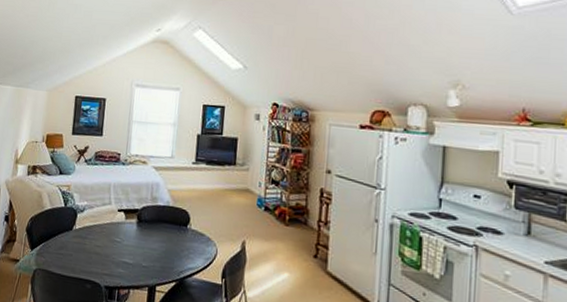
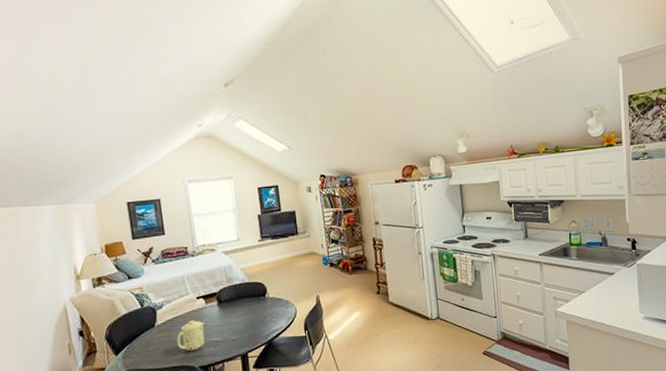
mug: none [89,233,120,267] -> present [176,320,205,351]

